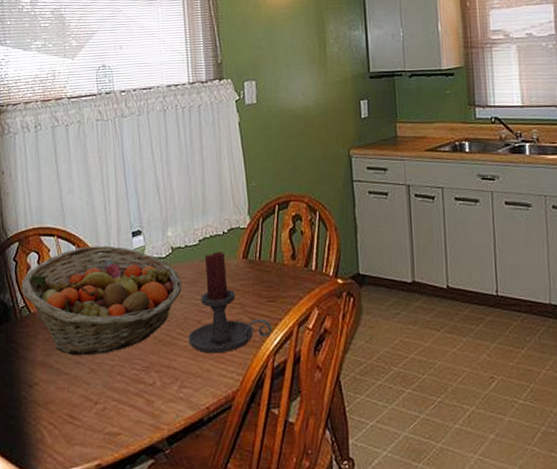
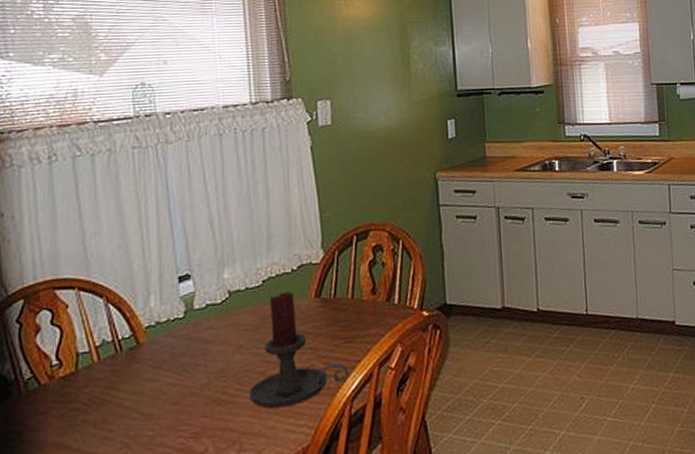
fruit basket: present [21,245,182,355] -> none [27,295,242,430]

